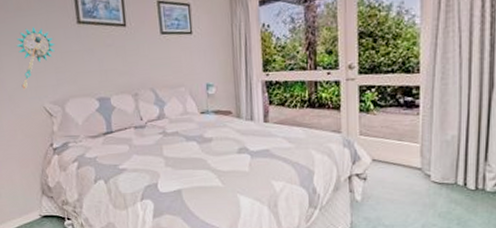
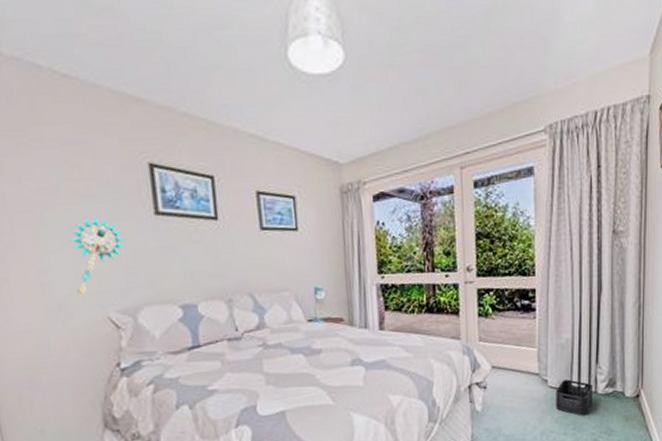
storage bin: none [439,175,480,212] -> present [556,379,592,416]

